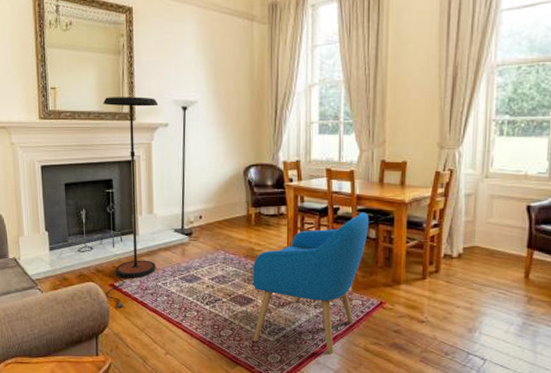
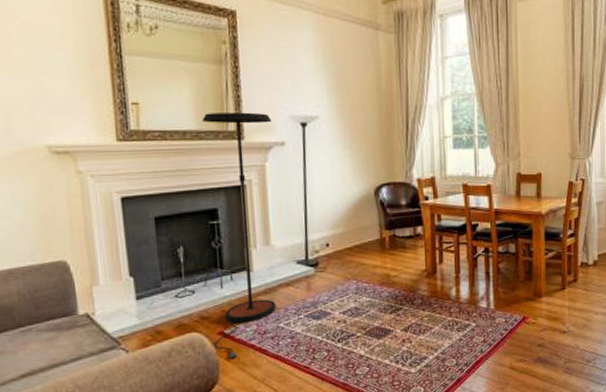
armchair: present [252,212,368,353] -> none [389,227,508,377]

